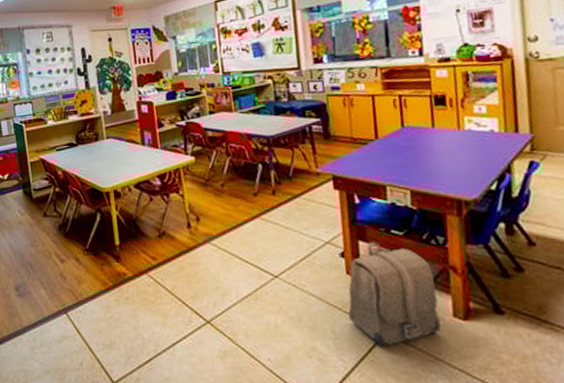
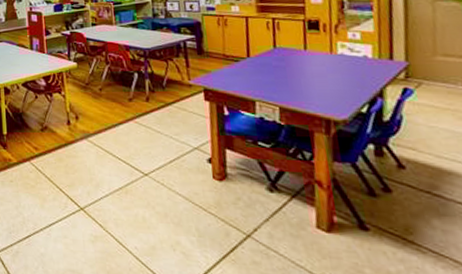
backpack: present [348,242,441,347] -> none [213,151,303,249]

